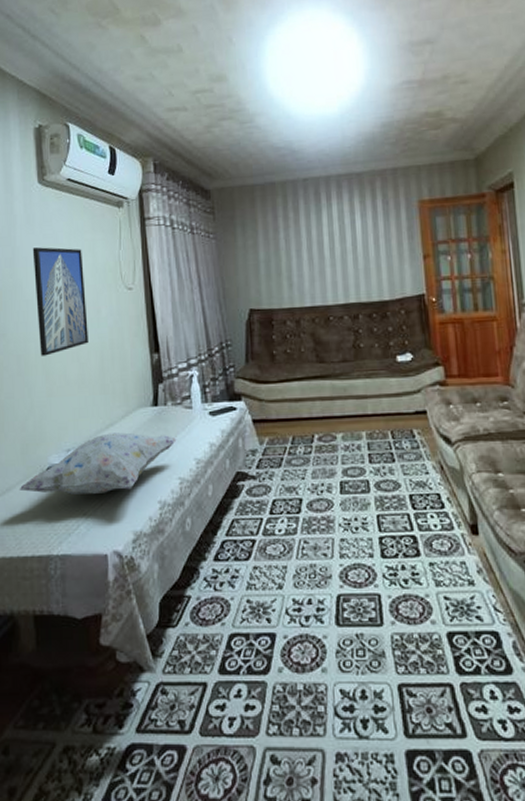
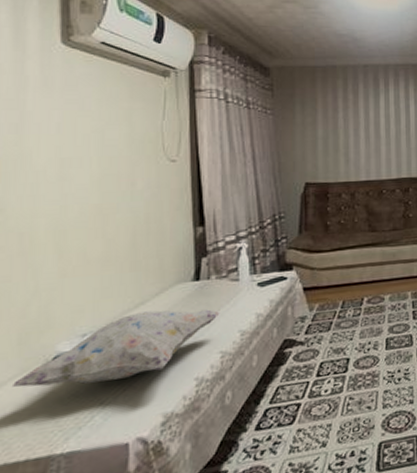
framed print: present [32,247,88,356] -> none [48,113,119,233]

